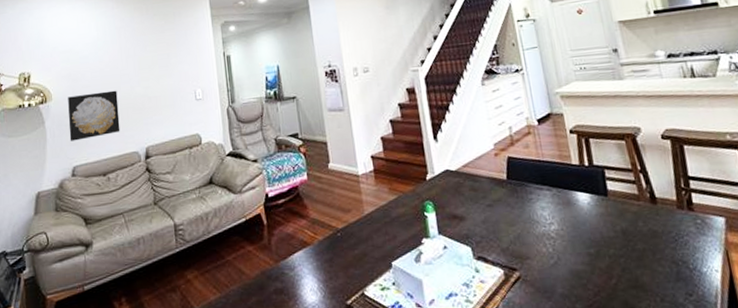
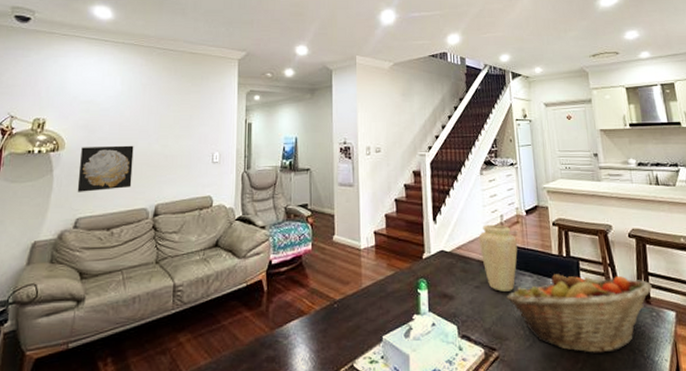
vase: none [486,137,533,209] -> present [478,224,518,292]
fruit basket: none [523,182,694,268] -> present [506,273,652,353]

